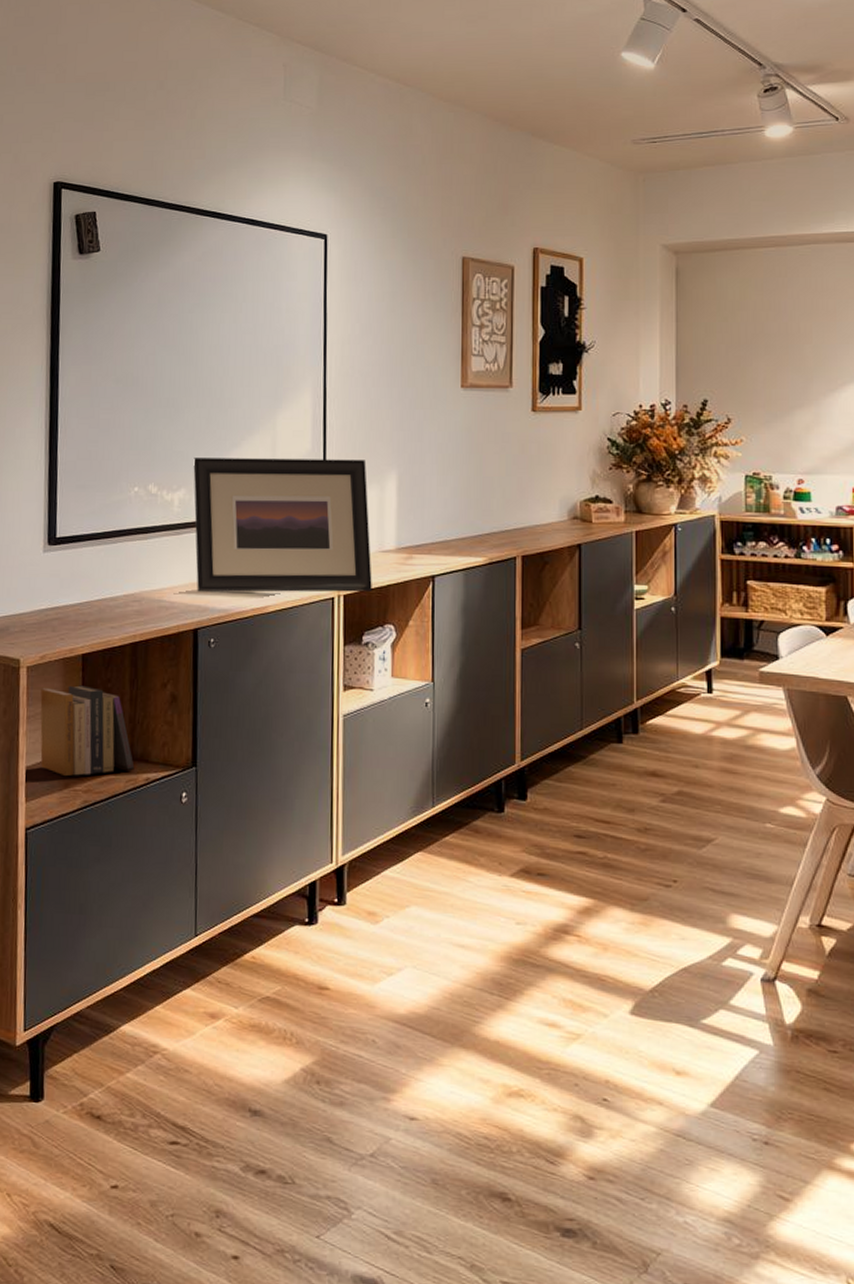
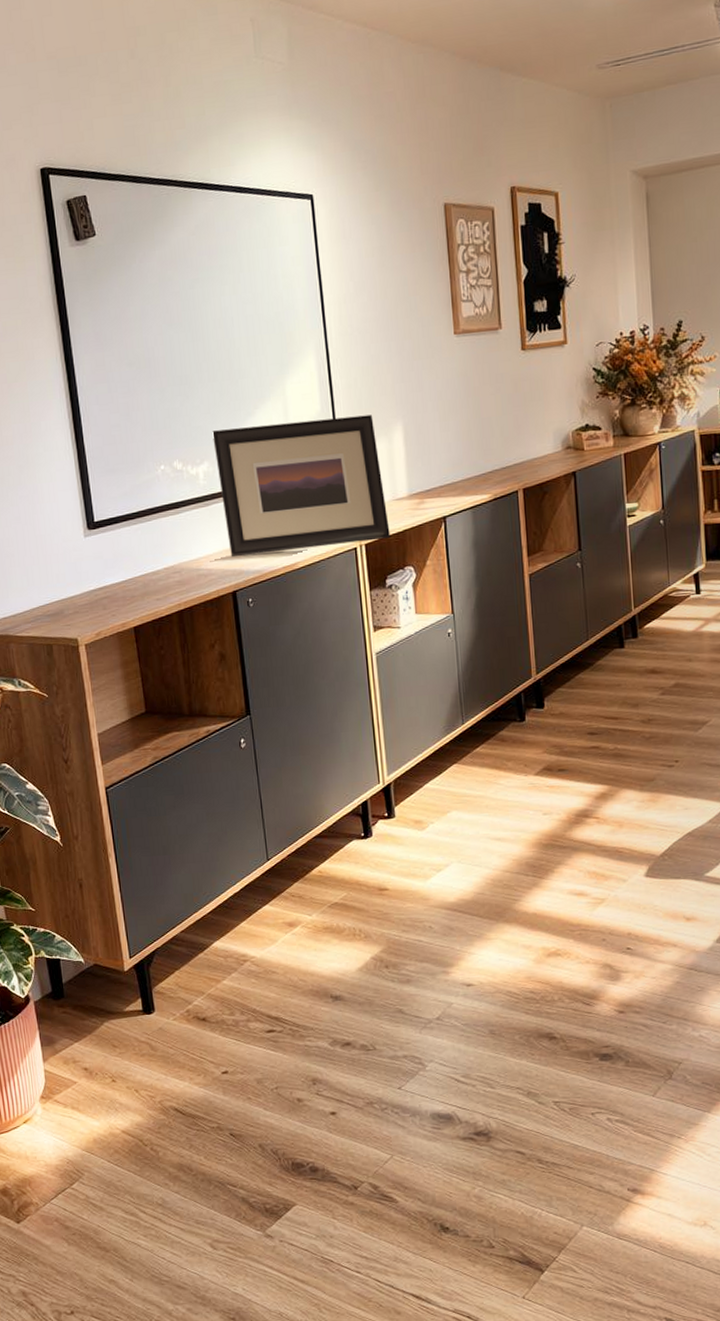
books: present [40,685,135,777] -> none [101,655,195,738]

